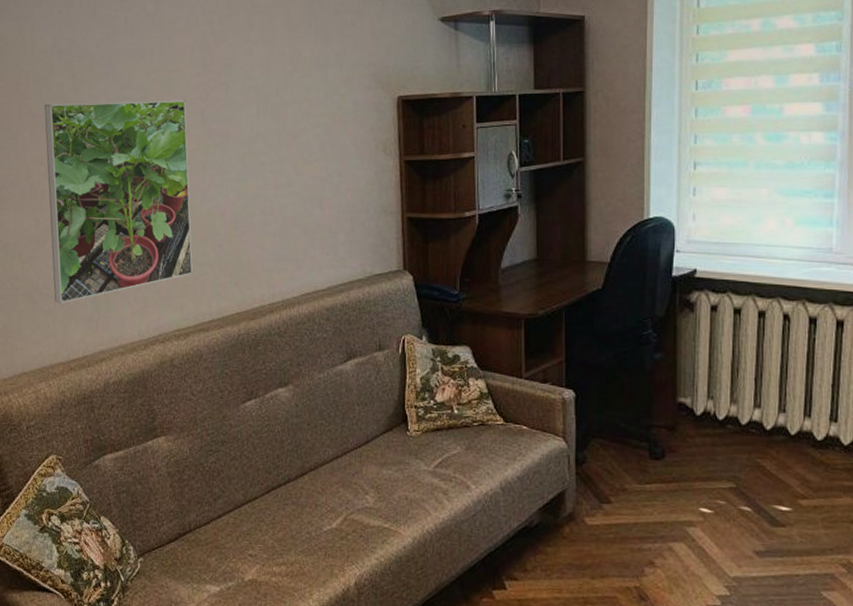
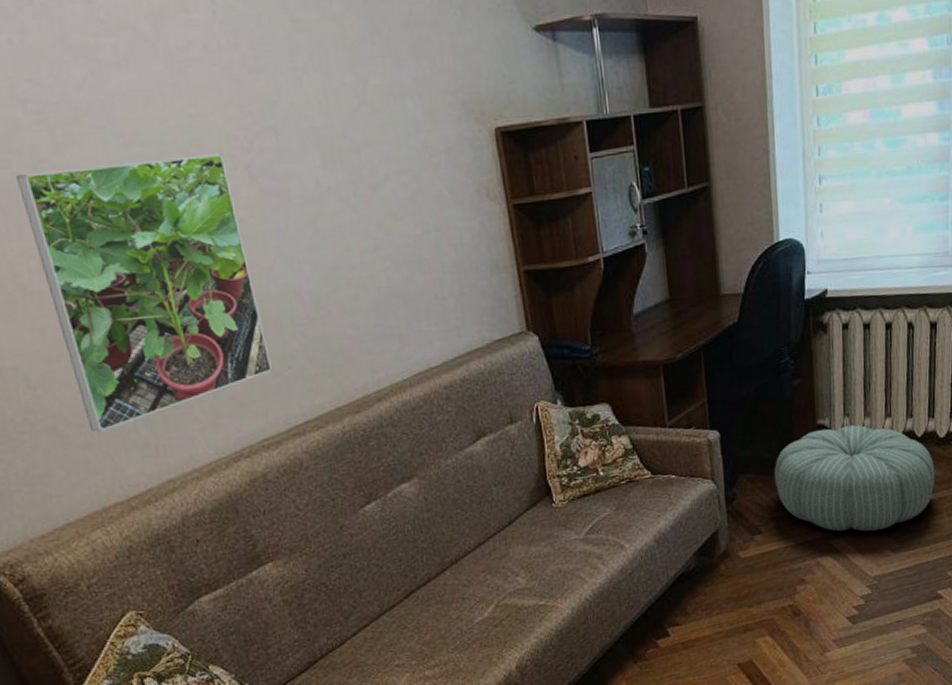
pouf: none [628,407,811,527] -> present [774,425,936,532]

